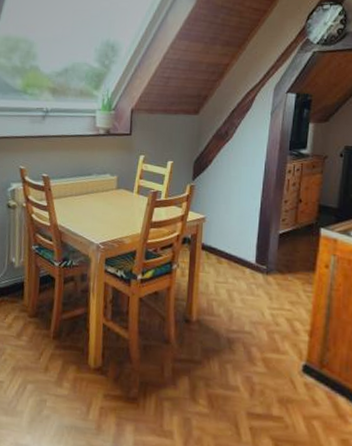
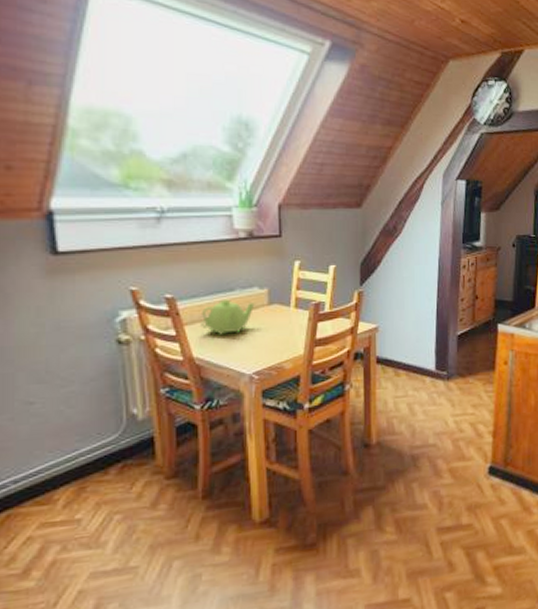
teapot: none [65,181,106,210] -> present [200,299,255,335]

